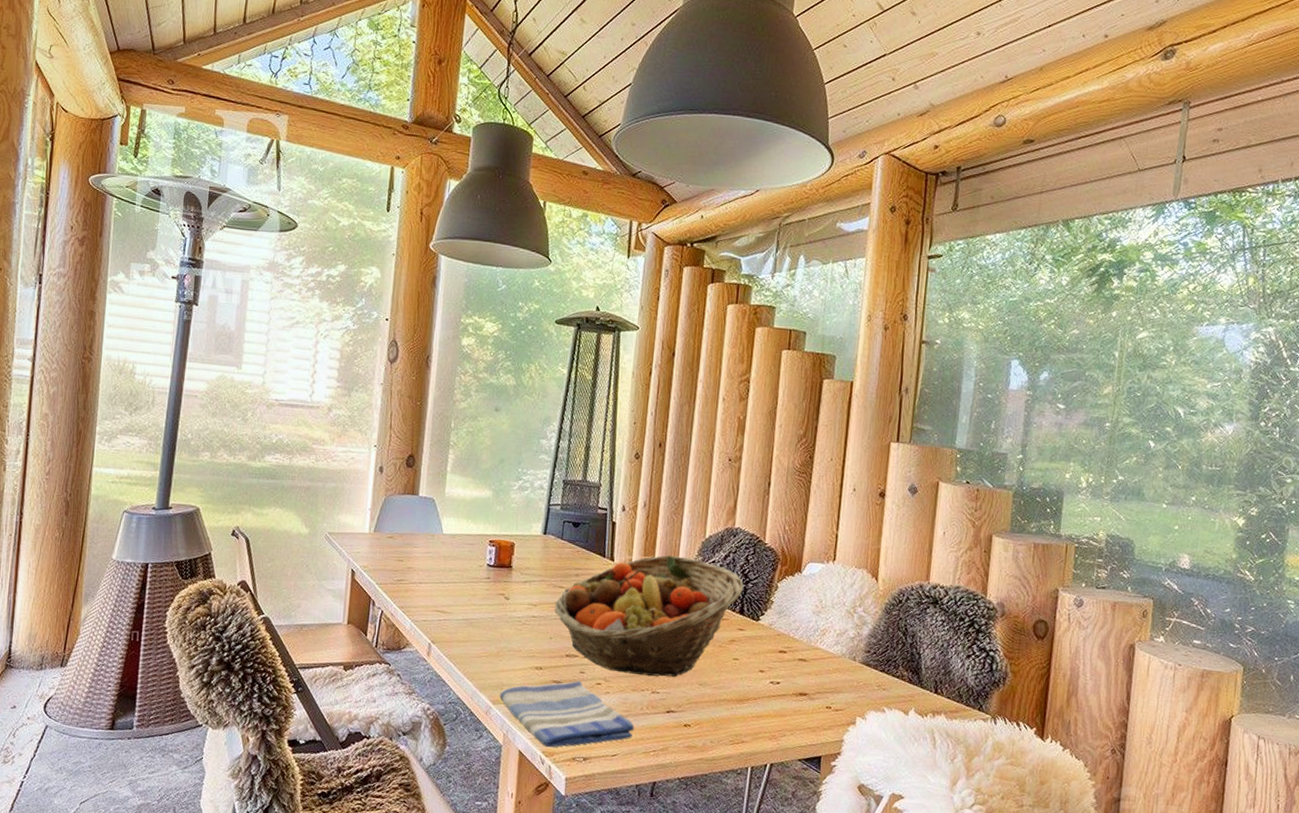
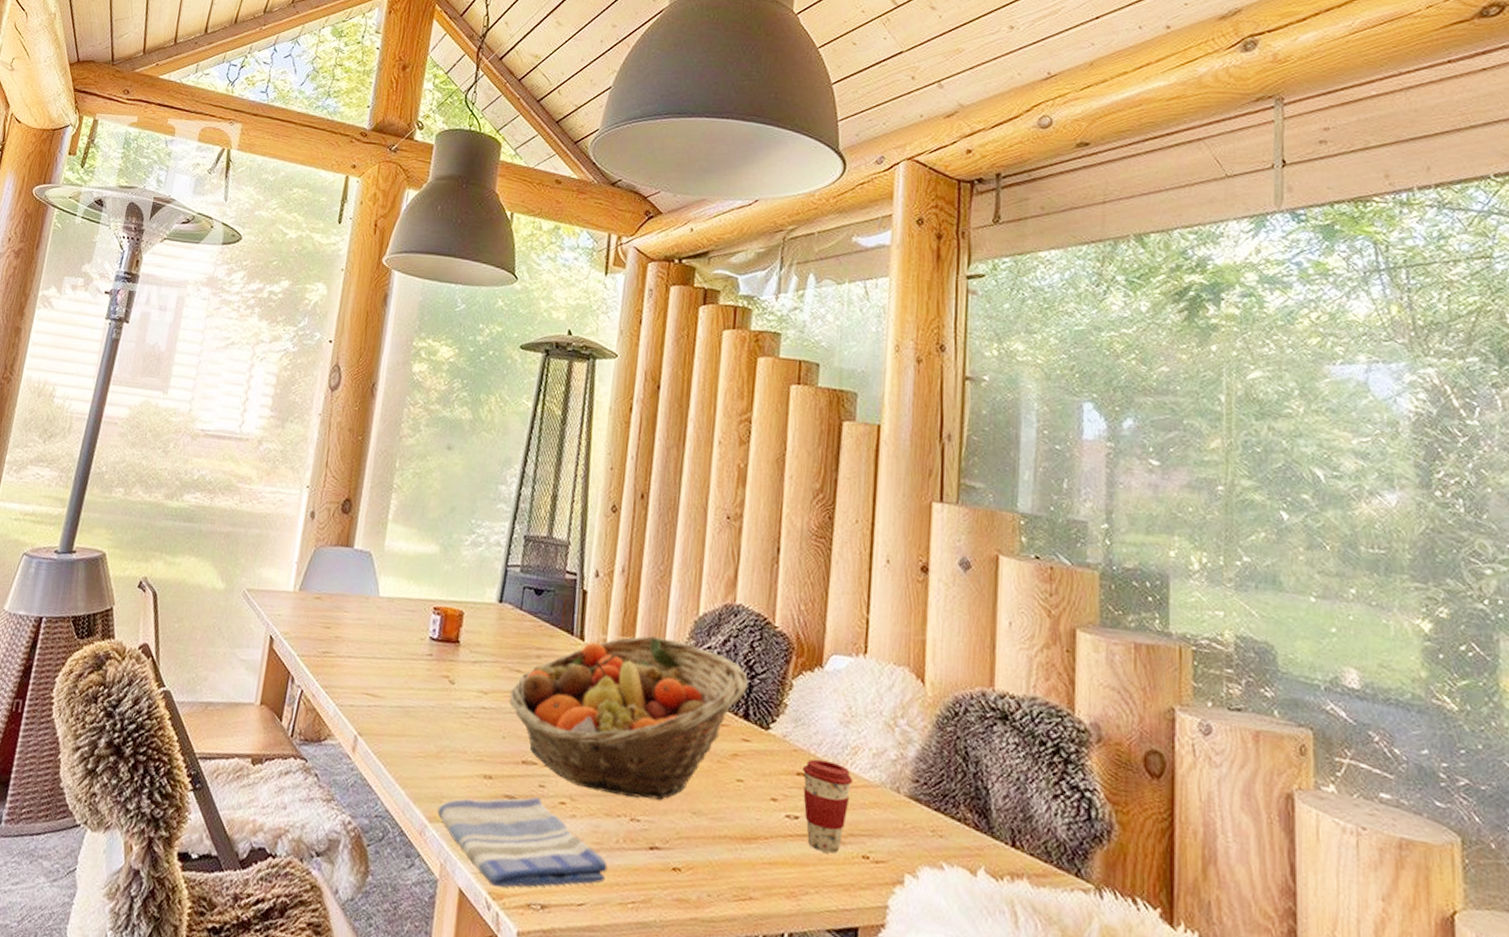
coffee cup: none [783,640,821,707] -> present [802,758,853,854]

